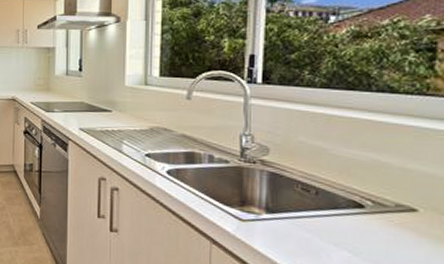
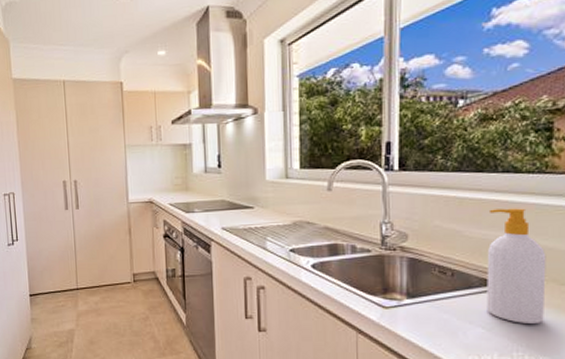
soap bottle: none [354,129,425,253] -> present [487,208,546,323]

